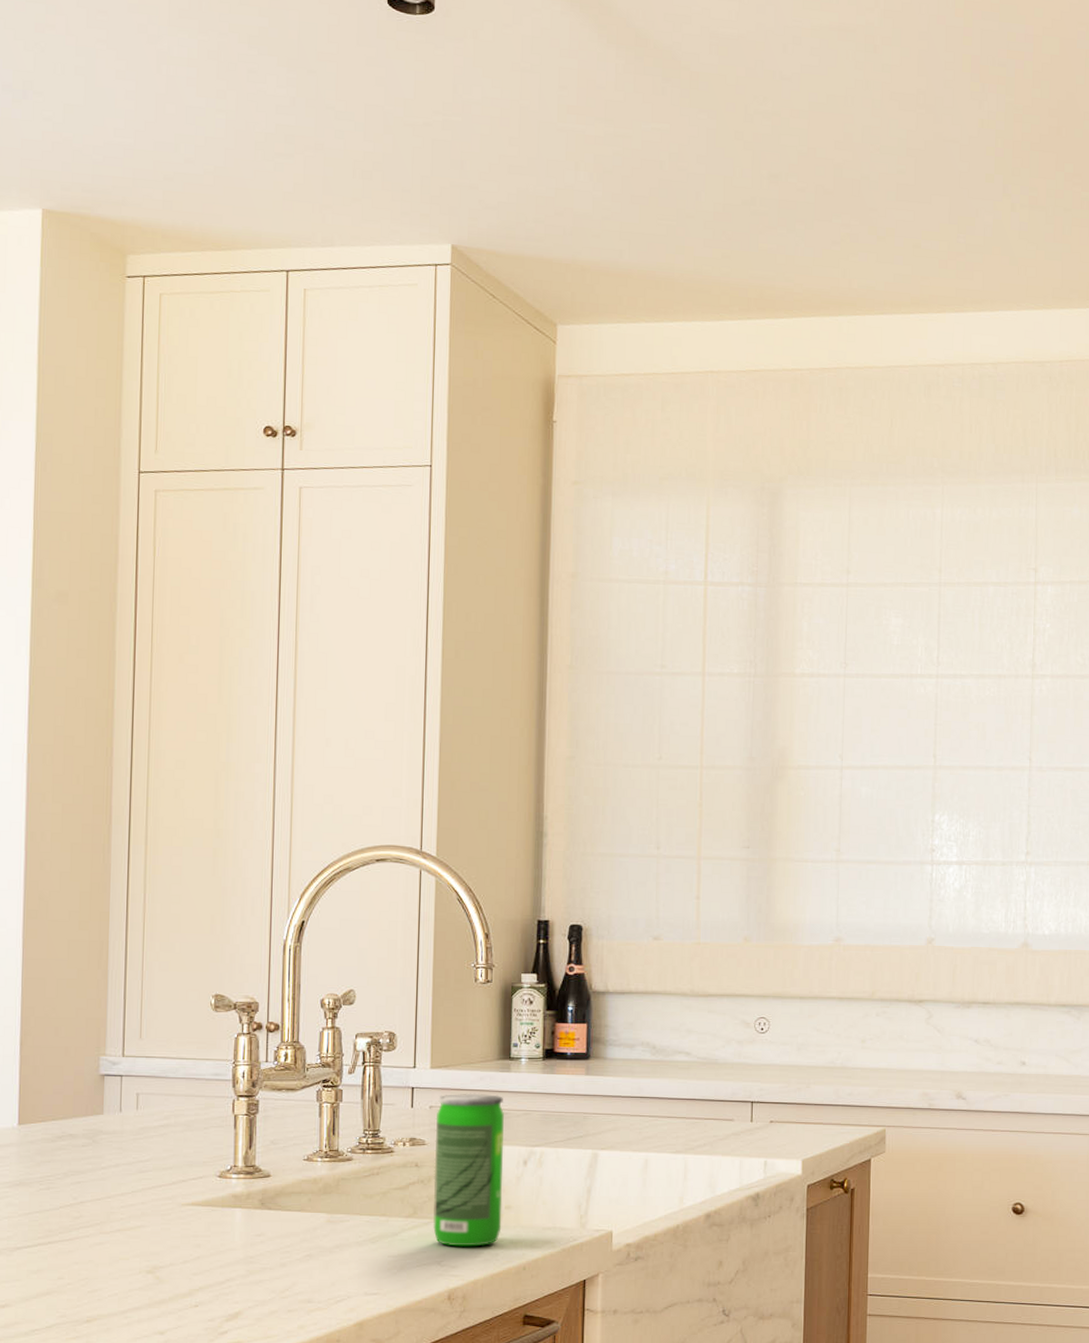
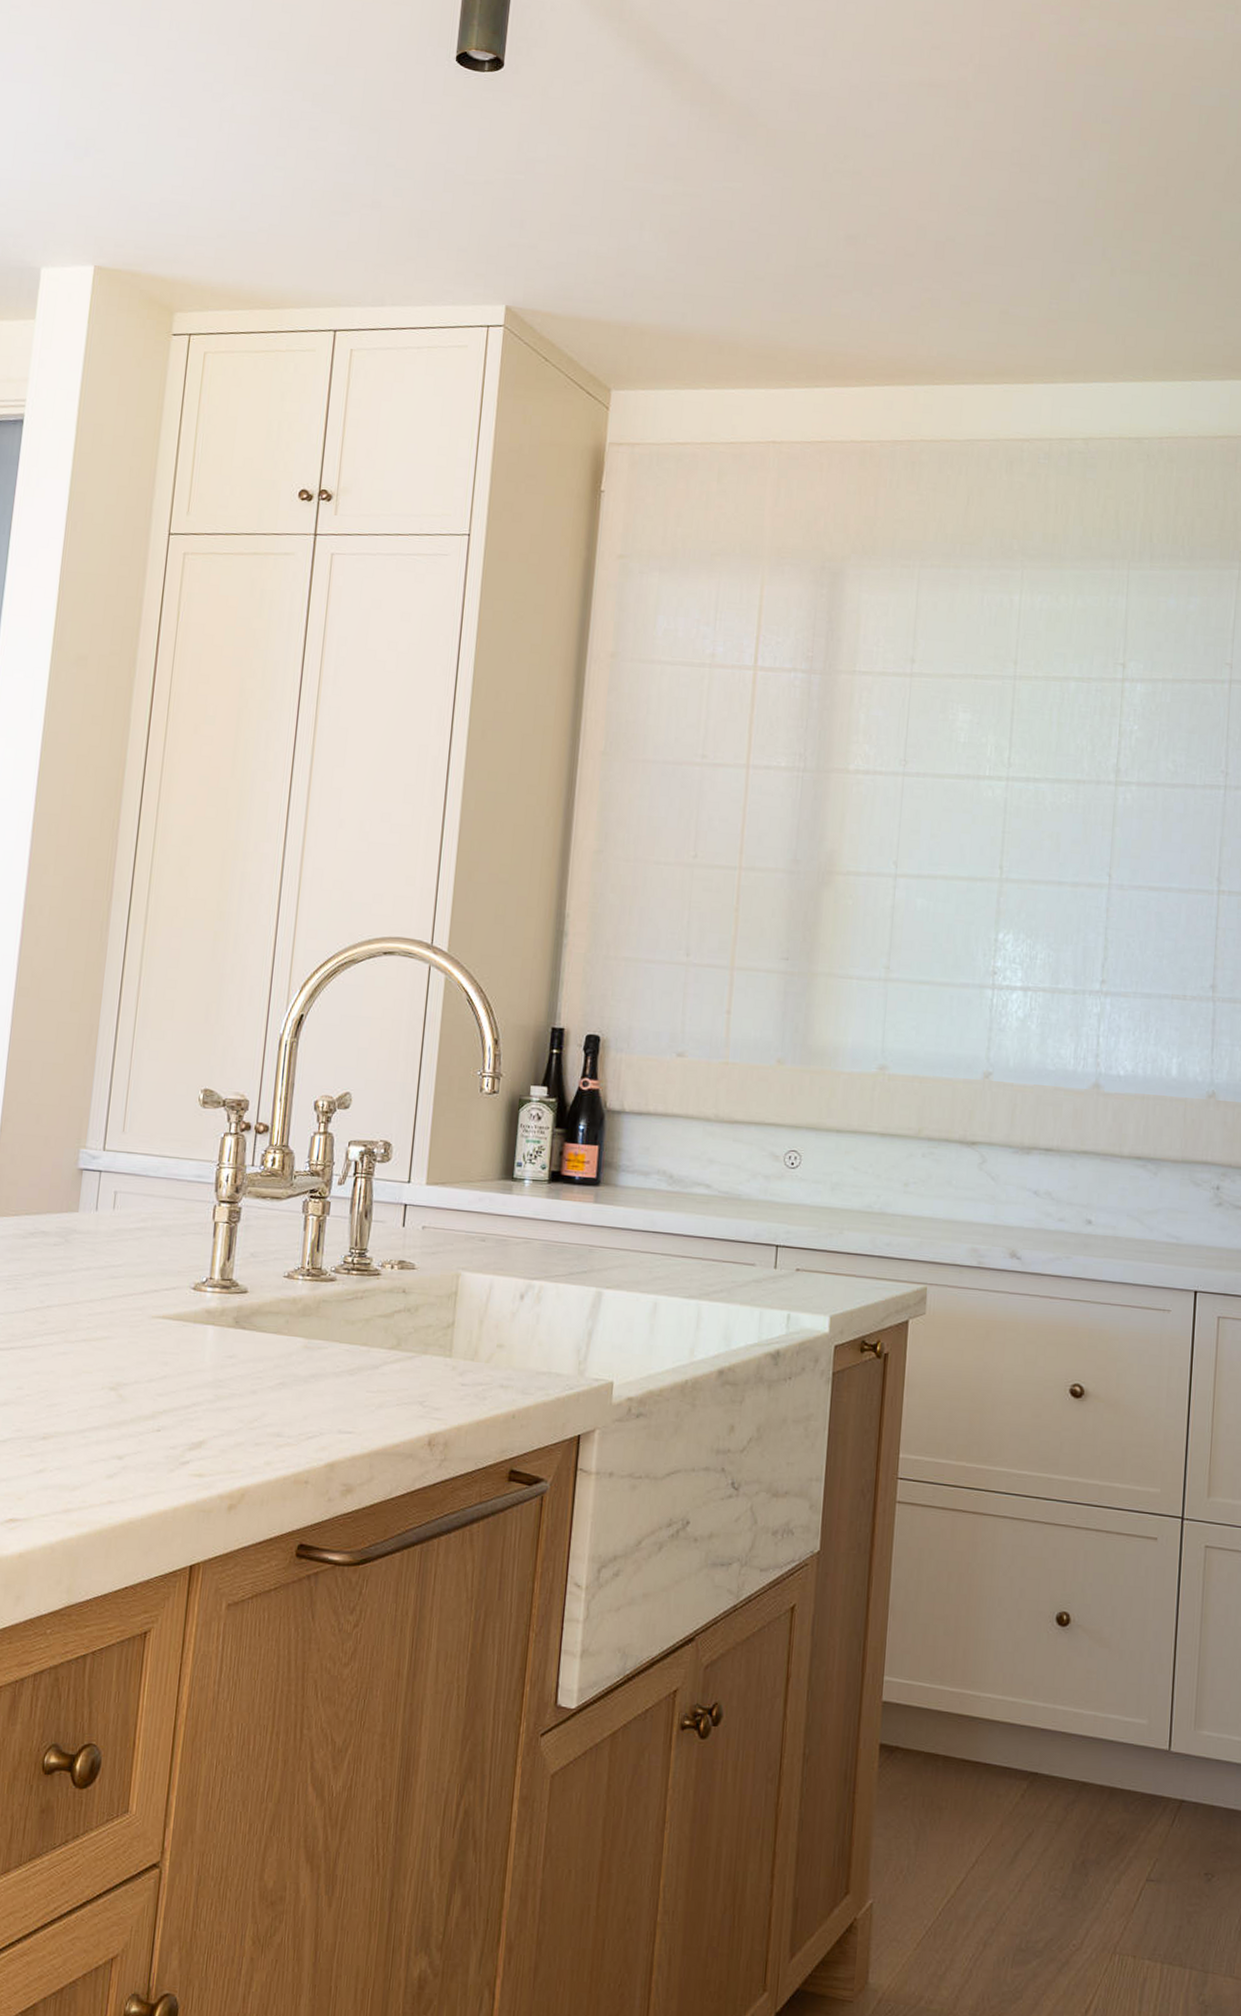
beverage can: present [433,1093,504,1247] -> none [417,1214,503,1388]

